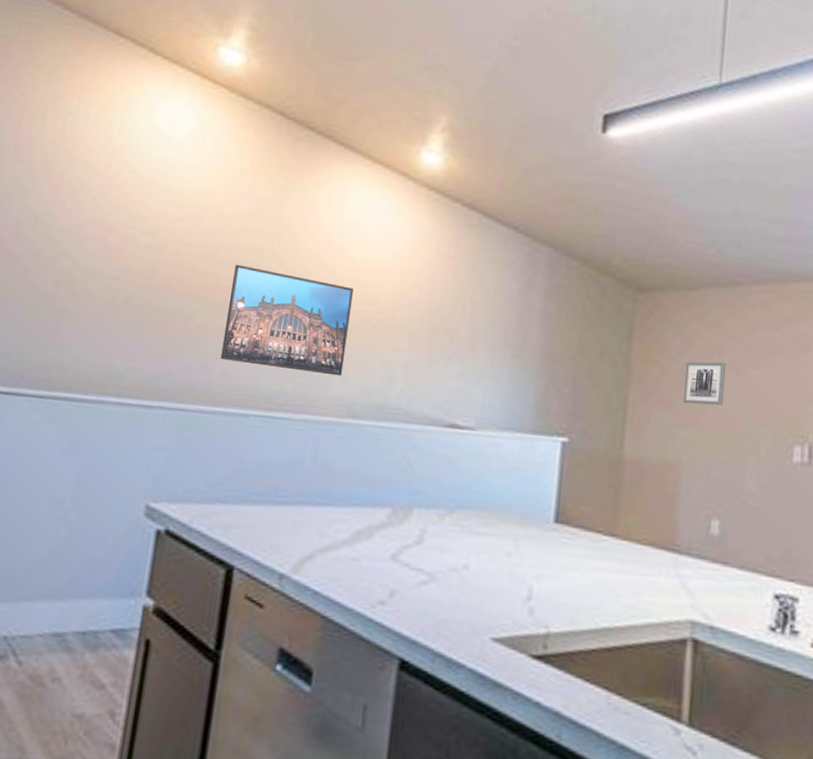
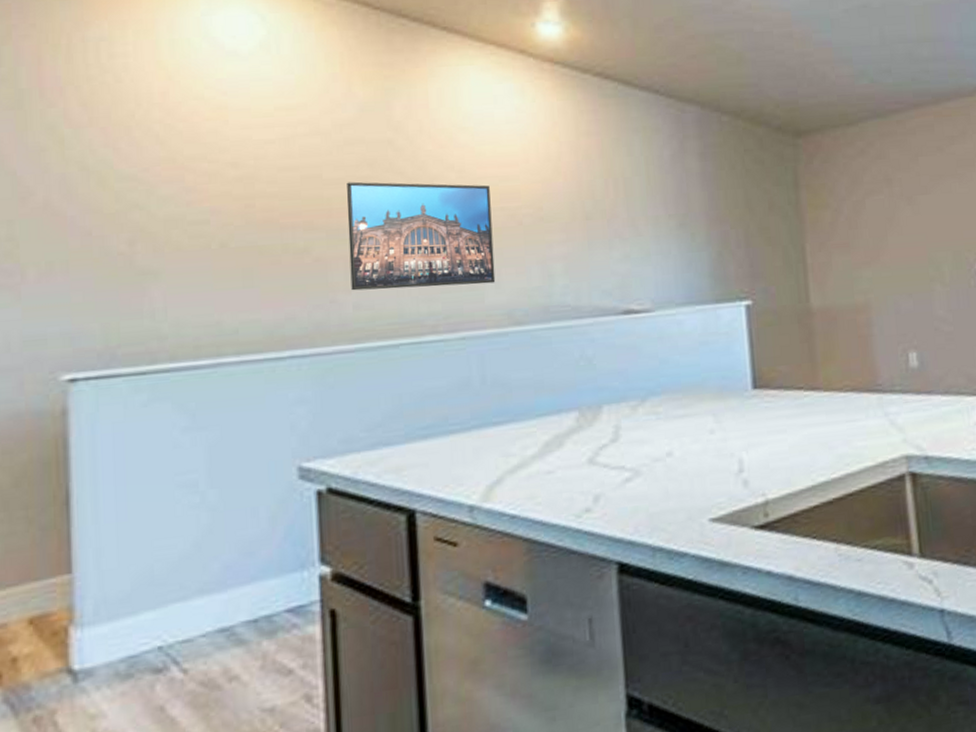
wall art: present [683,361,726,406] -> none [857,194,901,243]

